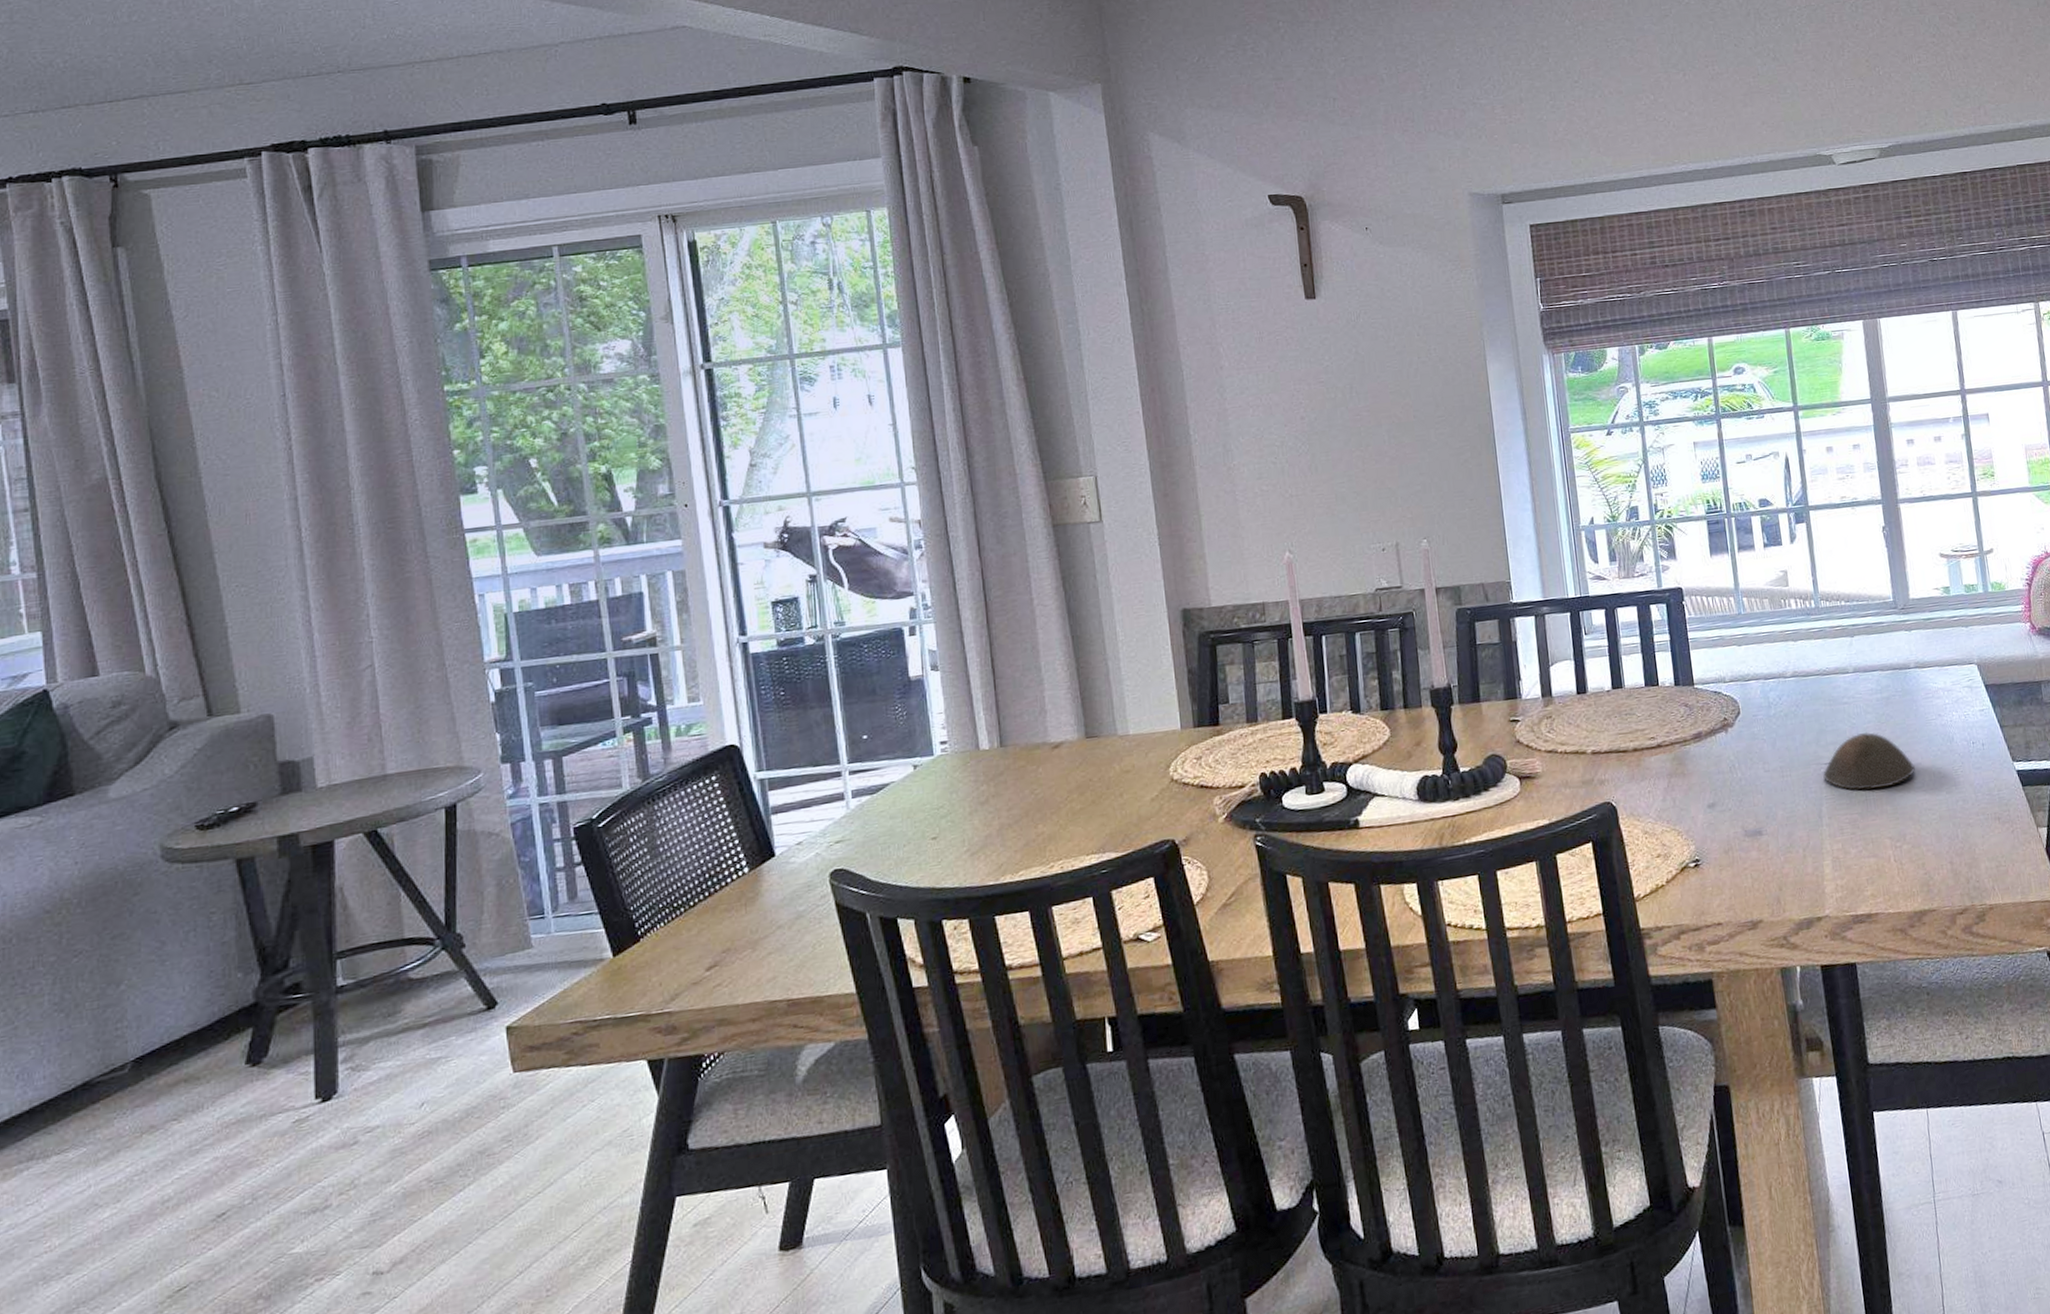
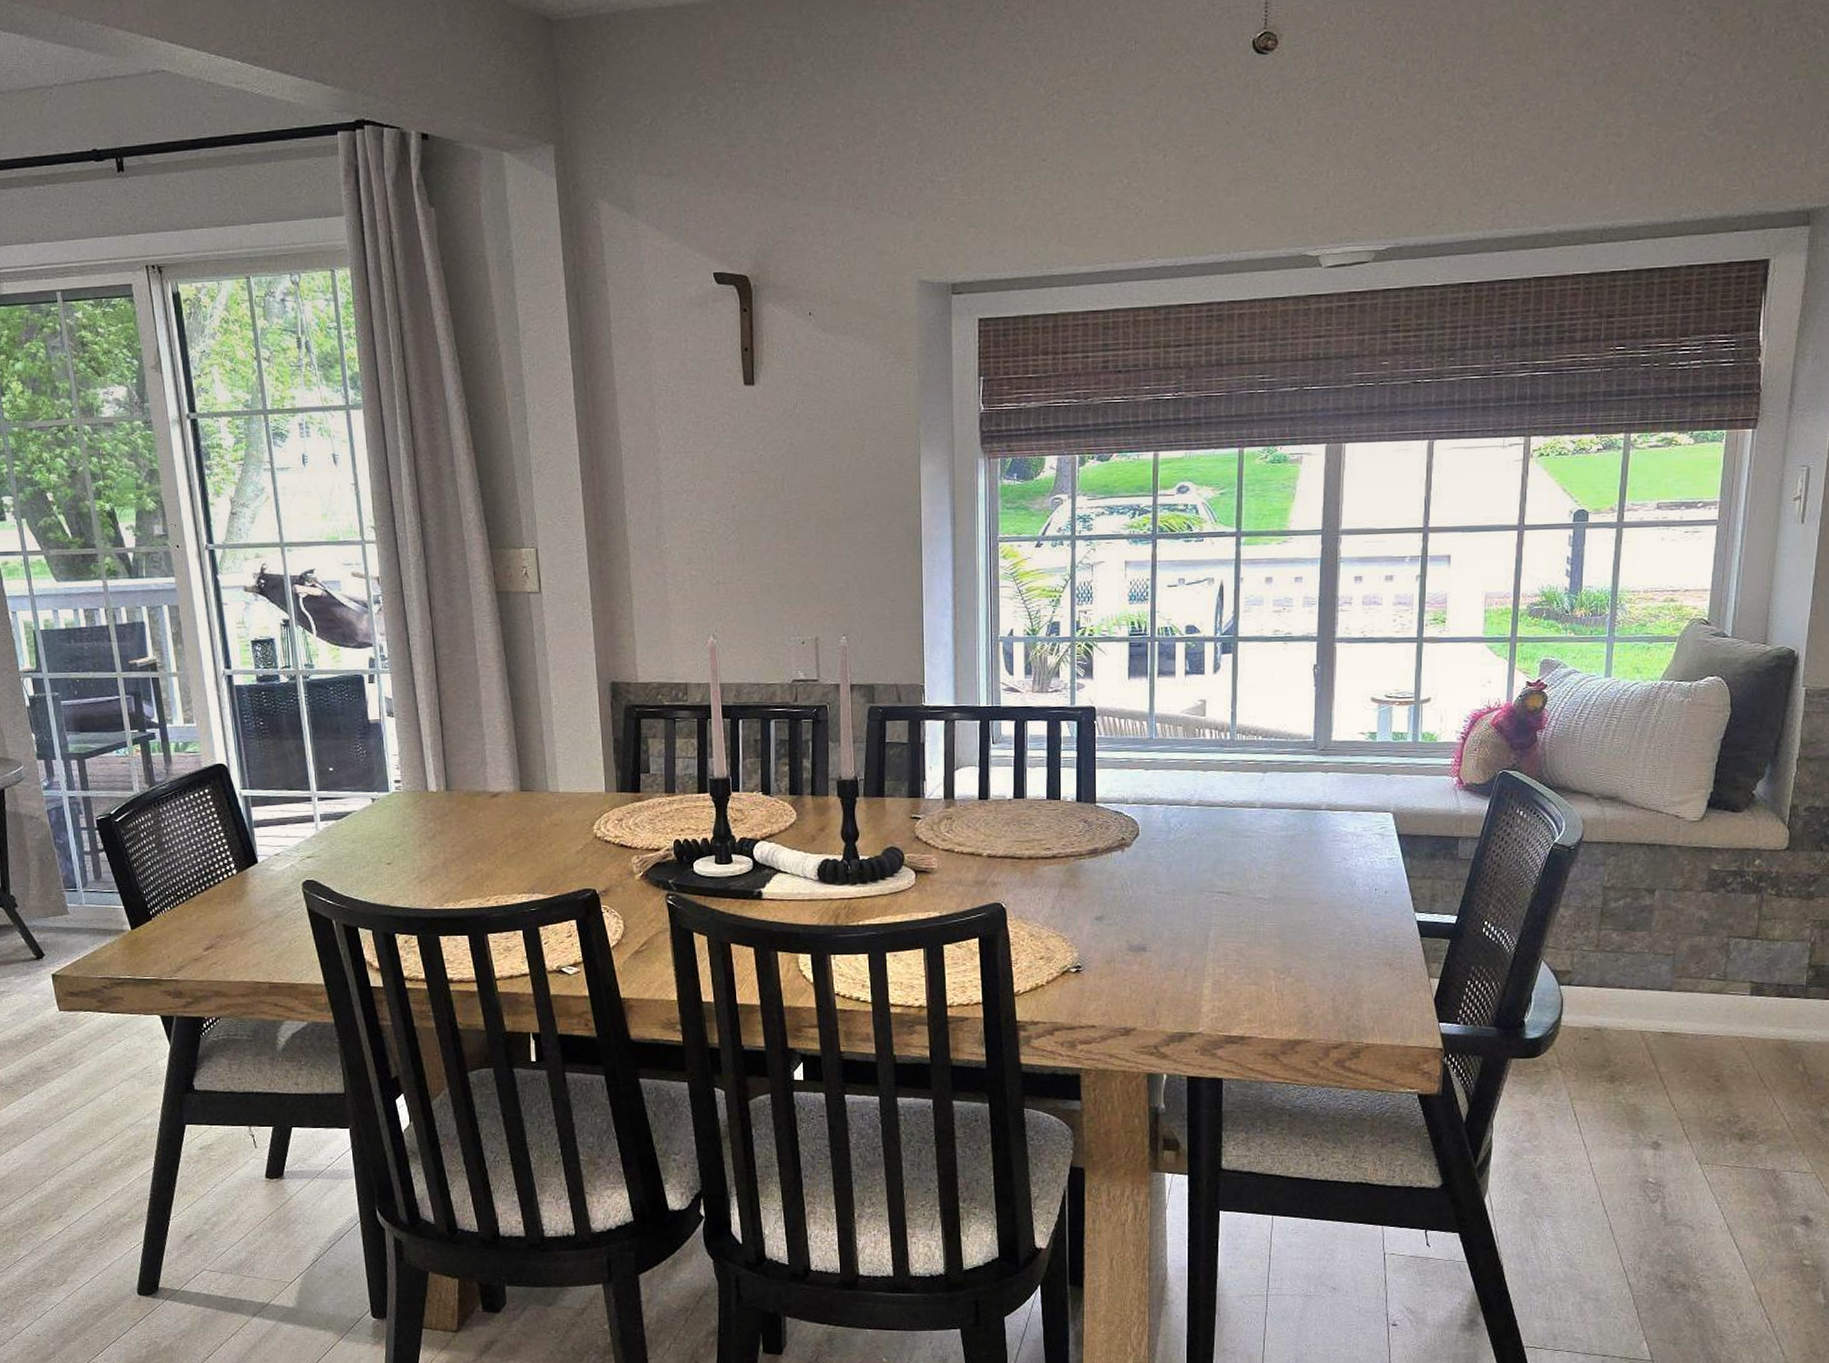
bowl: present [1823,731,1915,791] -> none [1215,866,1310,922]

